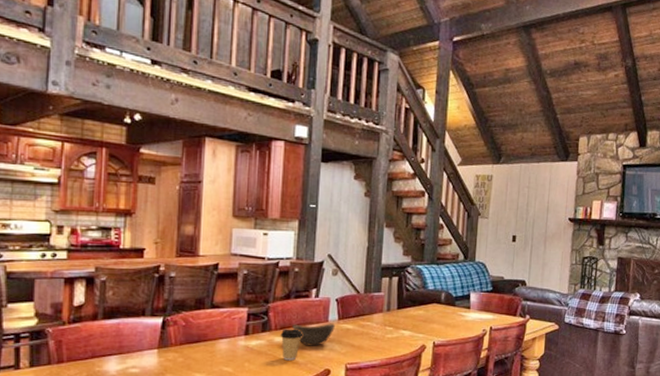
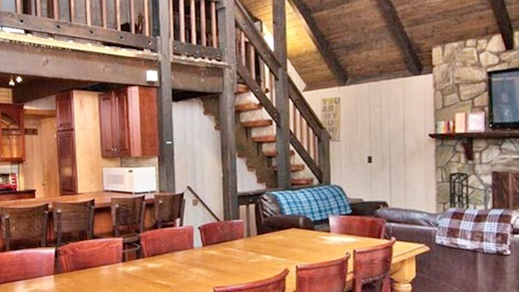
coffee cup: present [280,329,302,361] -> none [152,255,172,285]
bowl: present [292,323,335,346] -> none [162,250,200,271]

